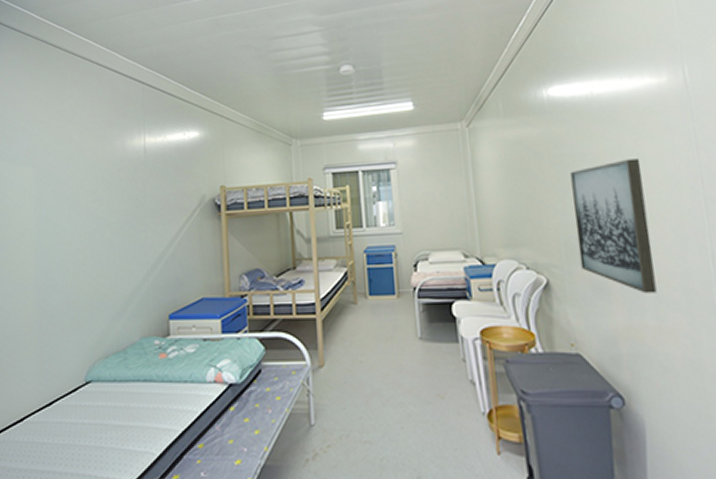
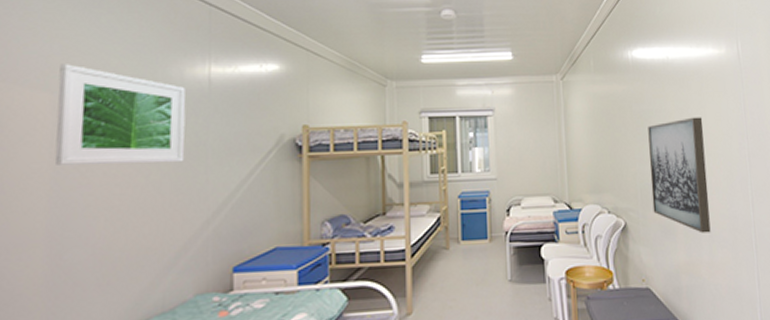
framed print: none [38,143,129,226] -> present [54,64,186,165]

